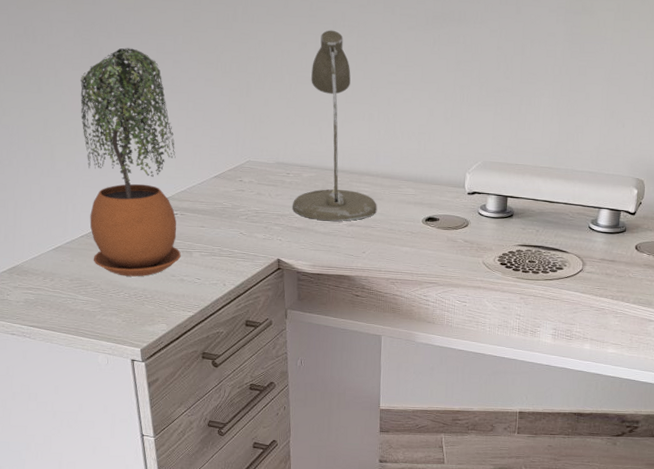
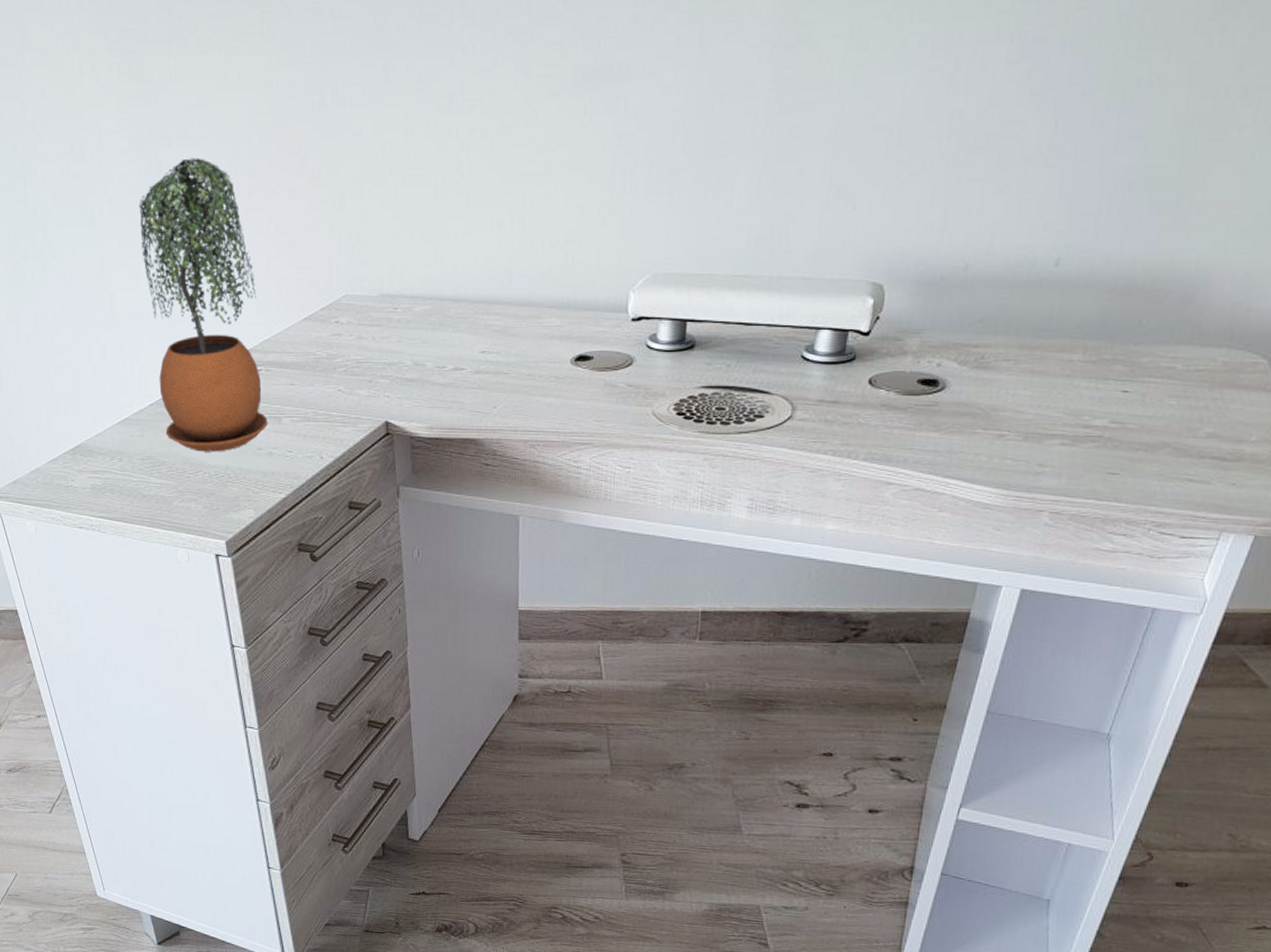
desk lamp: present [292,30,378,221] -> none [402,107,512,369]

